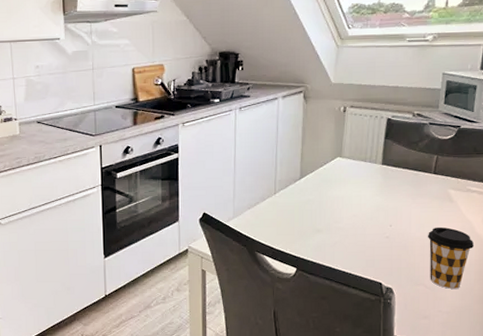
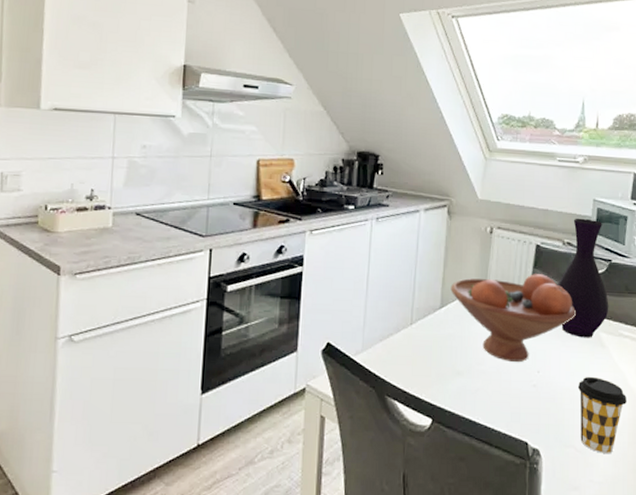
fruit bowl: none [309,143,425,219] -> present [450,274,576,362]
vase: none [407,91,458,195] -> present [557,218,609,338]

